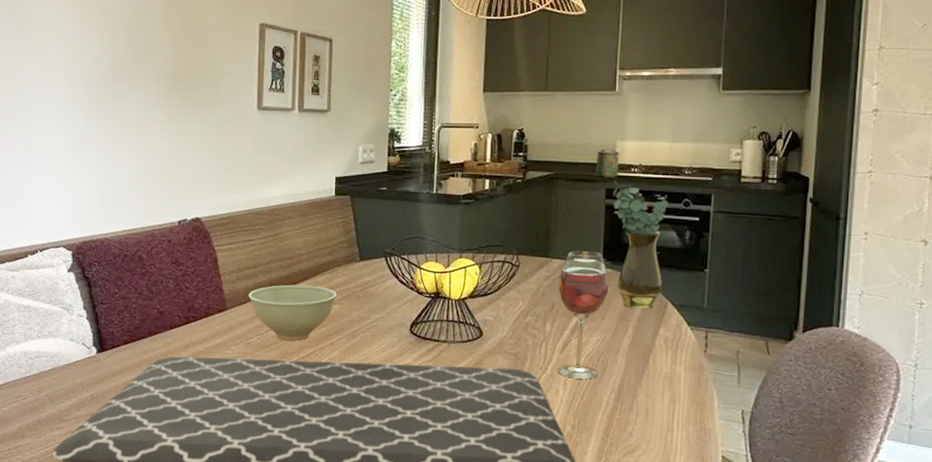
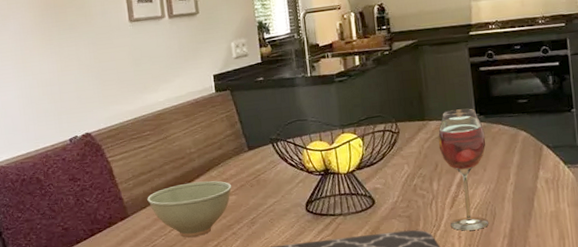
canister: present [595,149,620,179] -> none [455,10,478,39]
vase: present [612,180,668,309] -> none [475,39,535,156]

